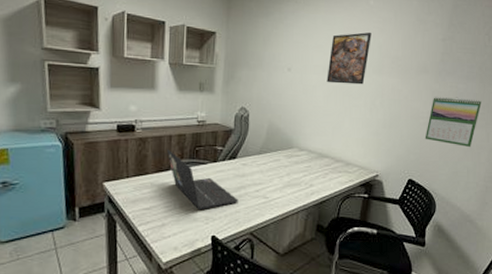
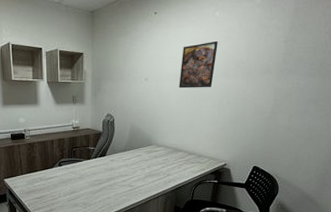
laptop: present [167,149,238,210] -> none [51,151,109,197]
calendar: present [425,96,482,148] -> none [268,92,322,137]

